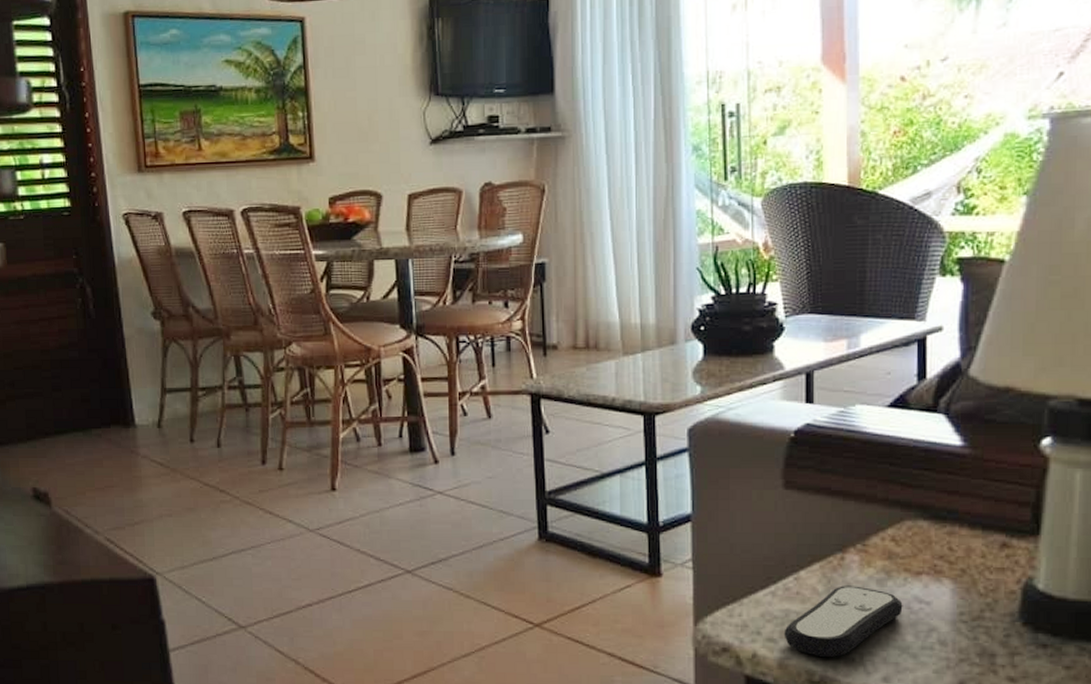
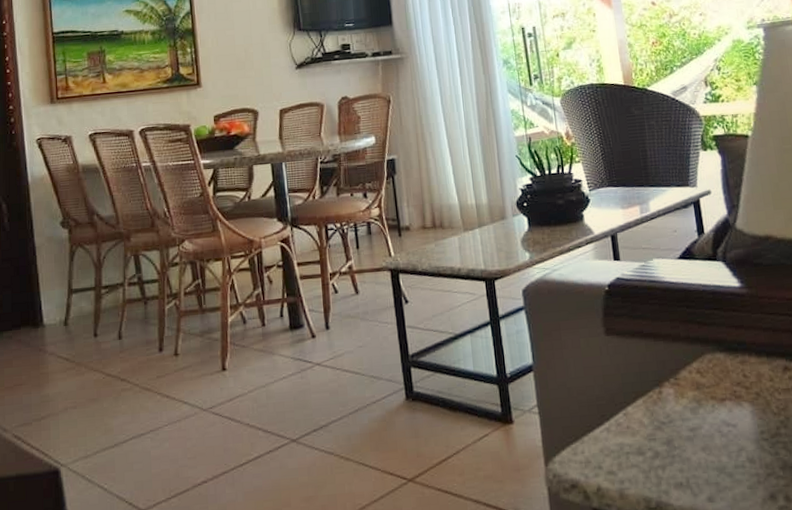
remote control: present [784,585,903,658] -> none [621,416,715,485]

